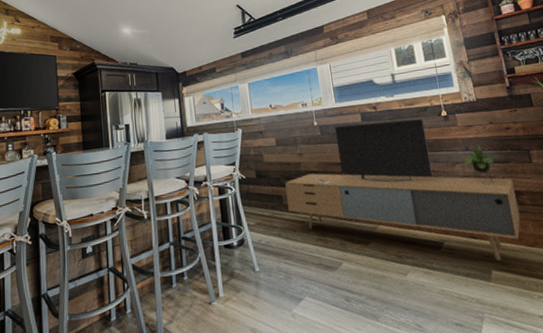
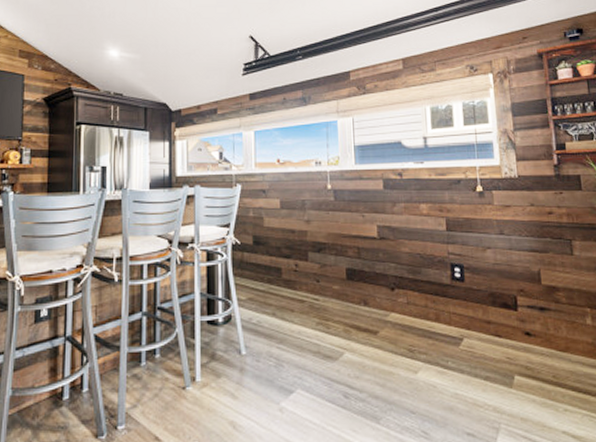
media console: present [285,119,521,261] -> none [286,191,553,364]

